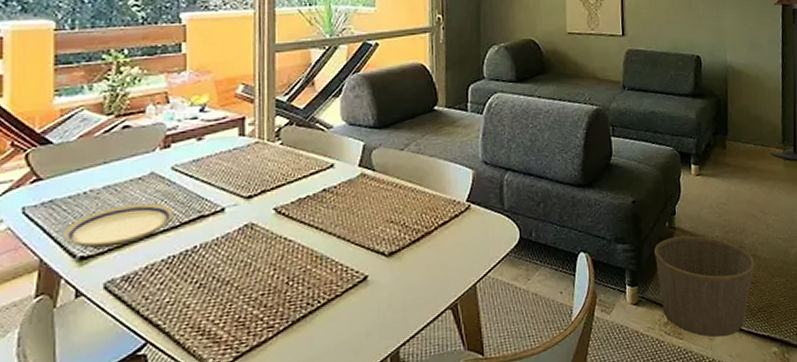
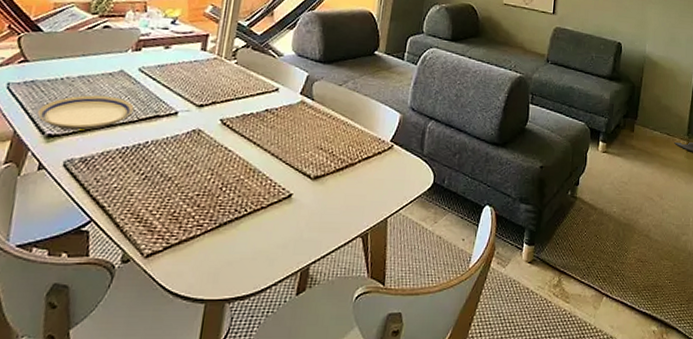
basket: present [653,235,755,337] -> none [553,206,646,307]

